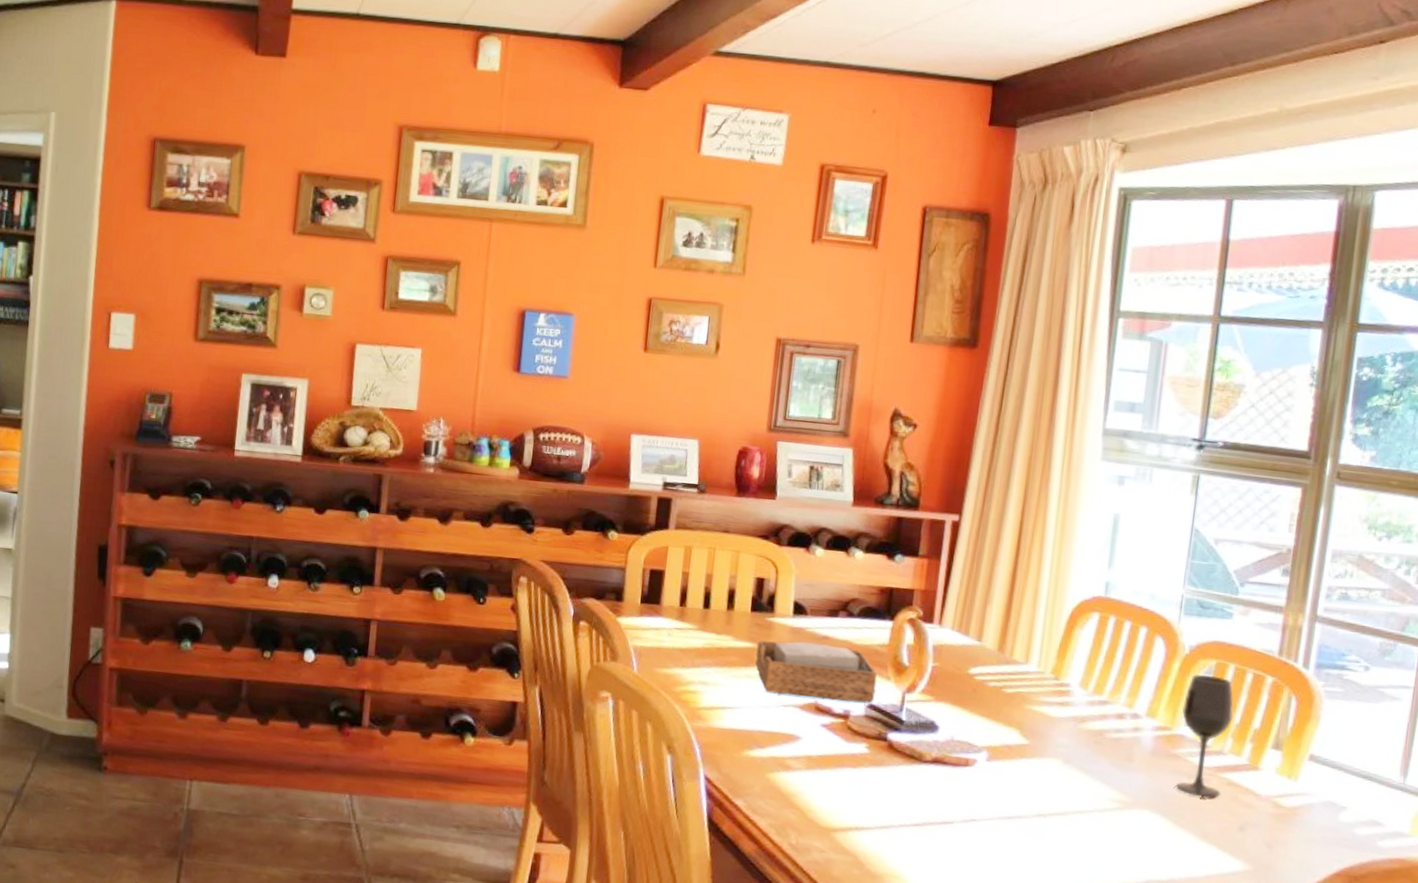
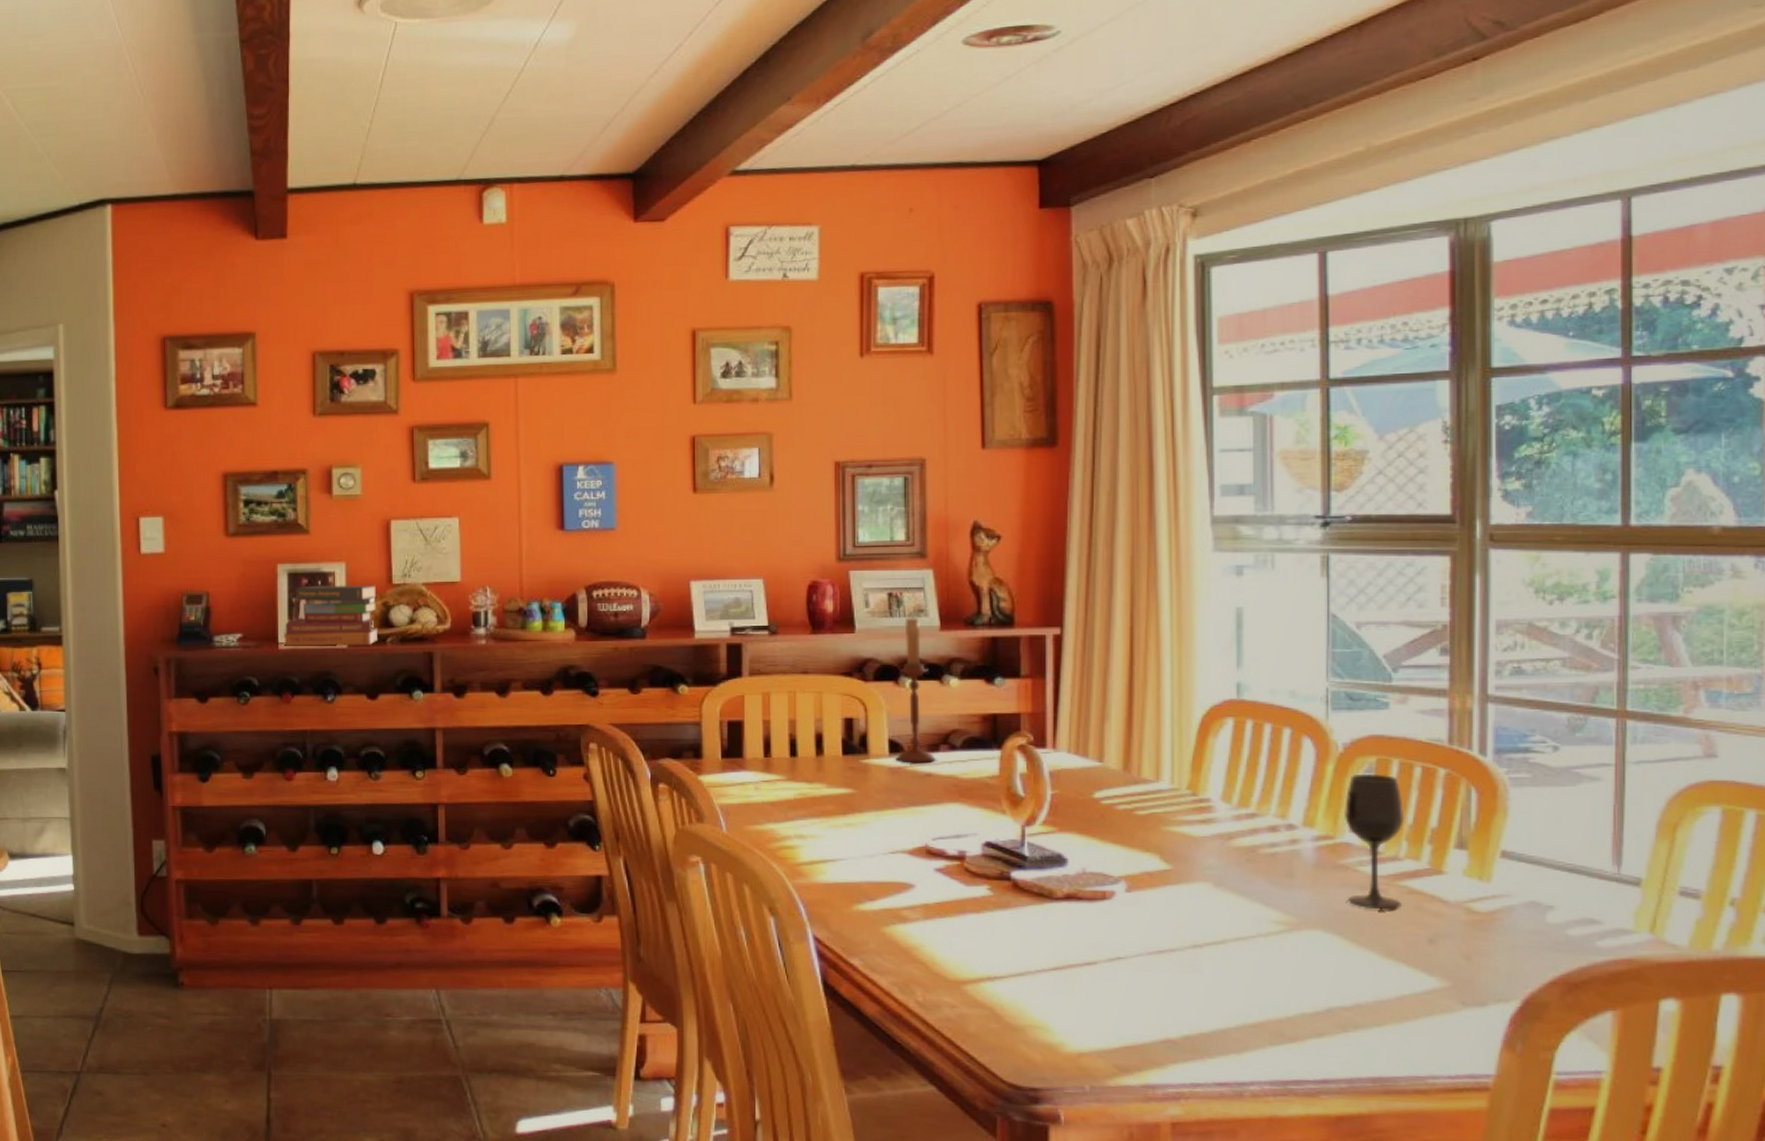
books: none [240,398,336,462] -> present [284,585,379,646]
napkin holder: present [754,640,878,704] -> none [853,782,991,842]
candlestick: none [798,490,837,626] -> present [896,616,936,763]

